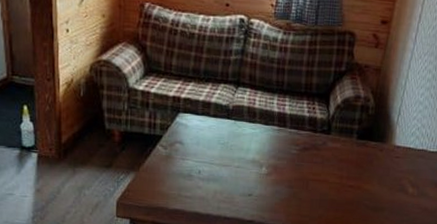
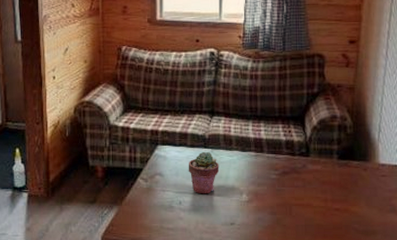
potted succulent: none [209,122,242,165] -> present [188,151,219,194]

